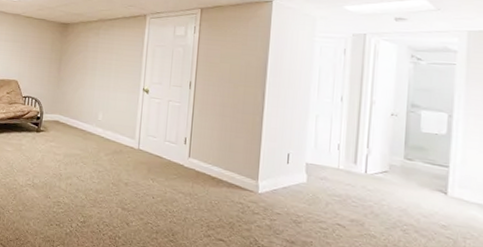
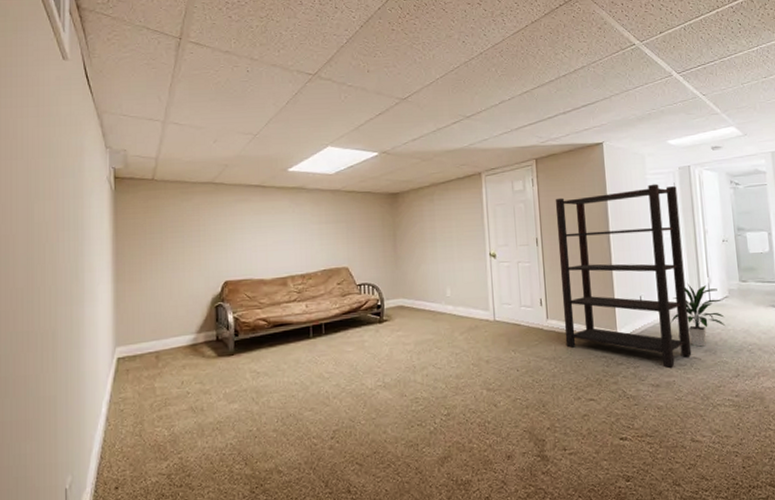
bookshelf: none [203,47,347,228] -> present [555,184,692,368]
indoor plant: none [317,151,382,216] -> present [670,284,726,347]

